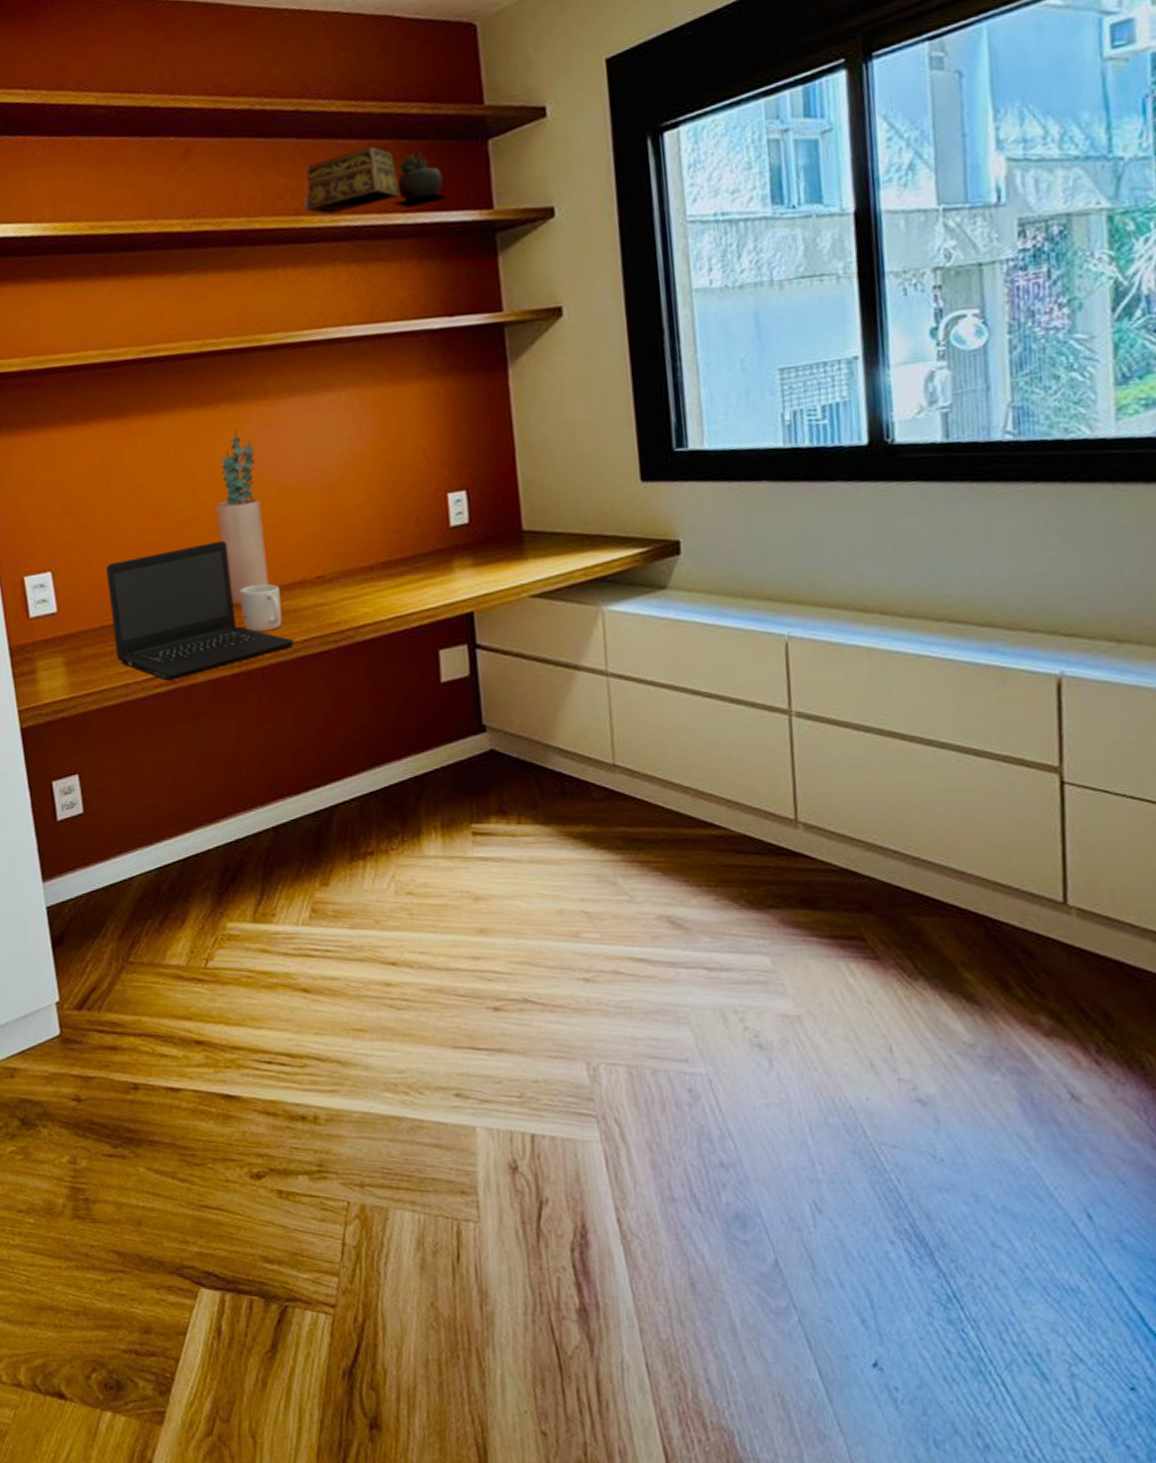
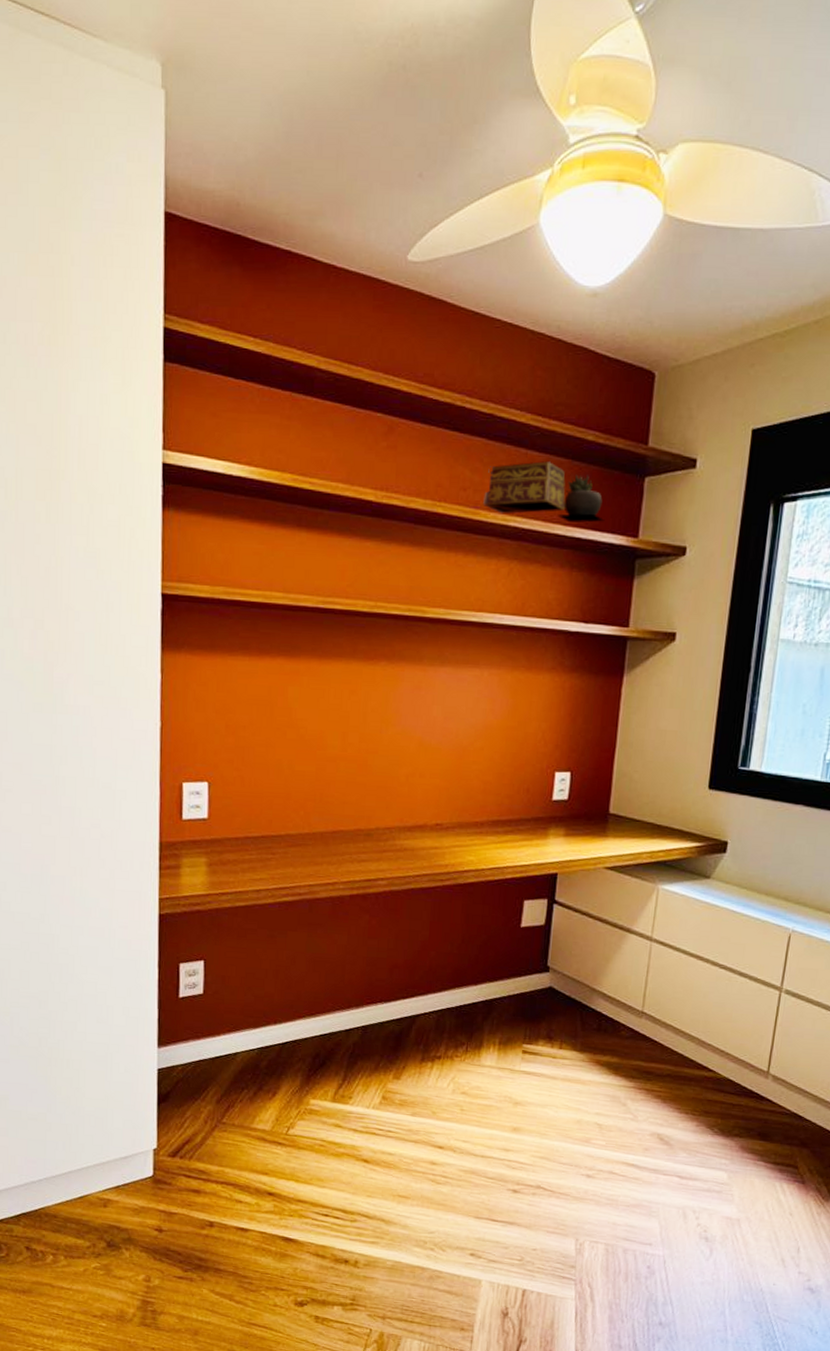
laptop: present [106,540,295,681] -> none [254,779,409,892]
vase: present [215,429,269,606] -> none [359,685,403,838]
mug: present [238,583,283,632] -> none [367,822,404,863]

